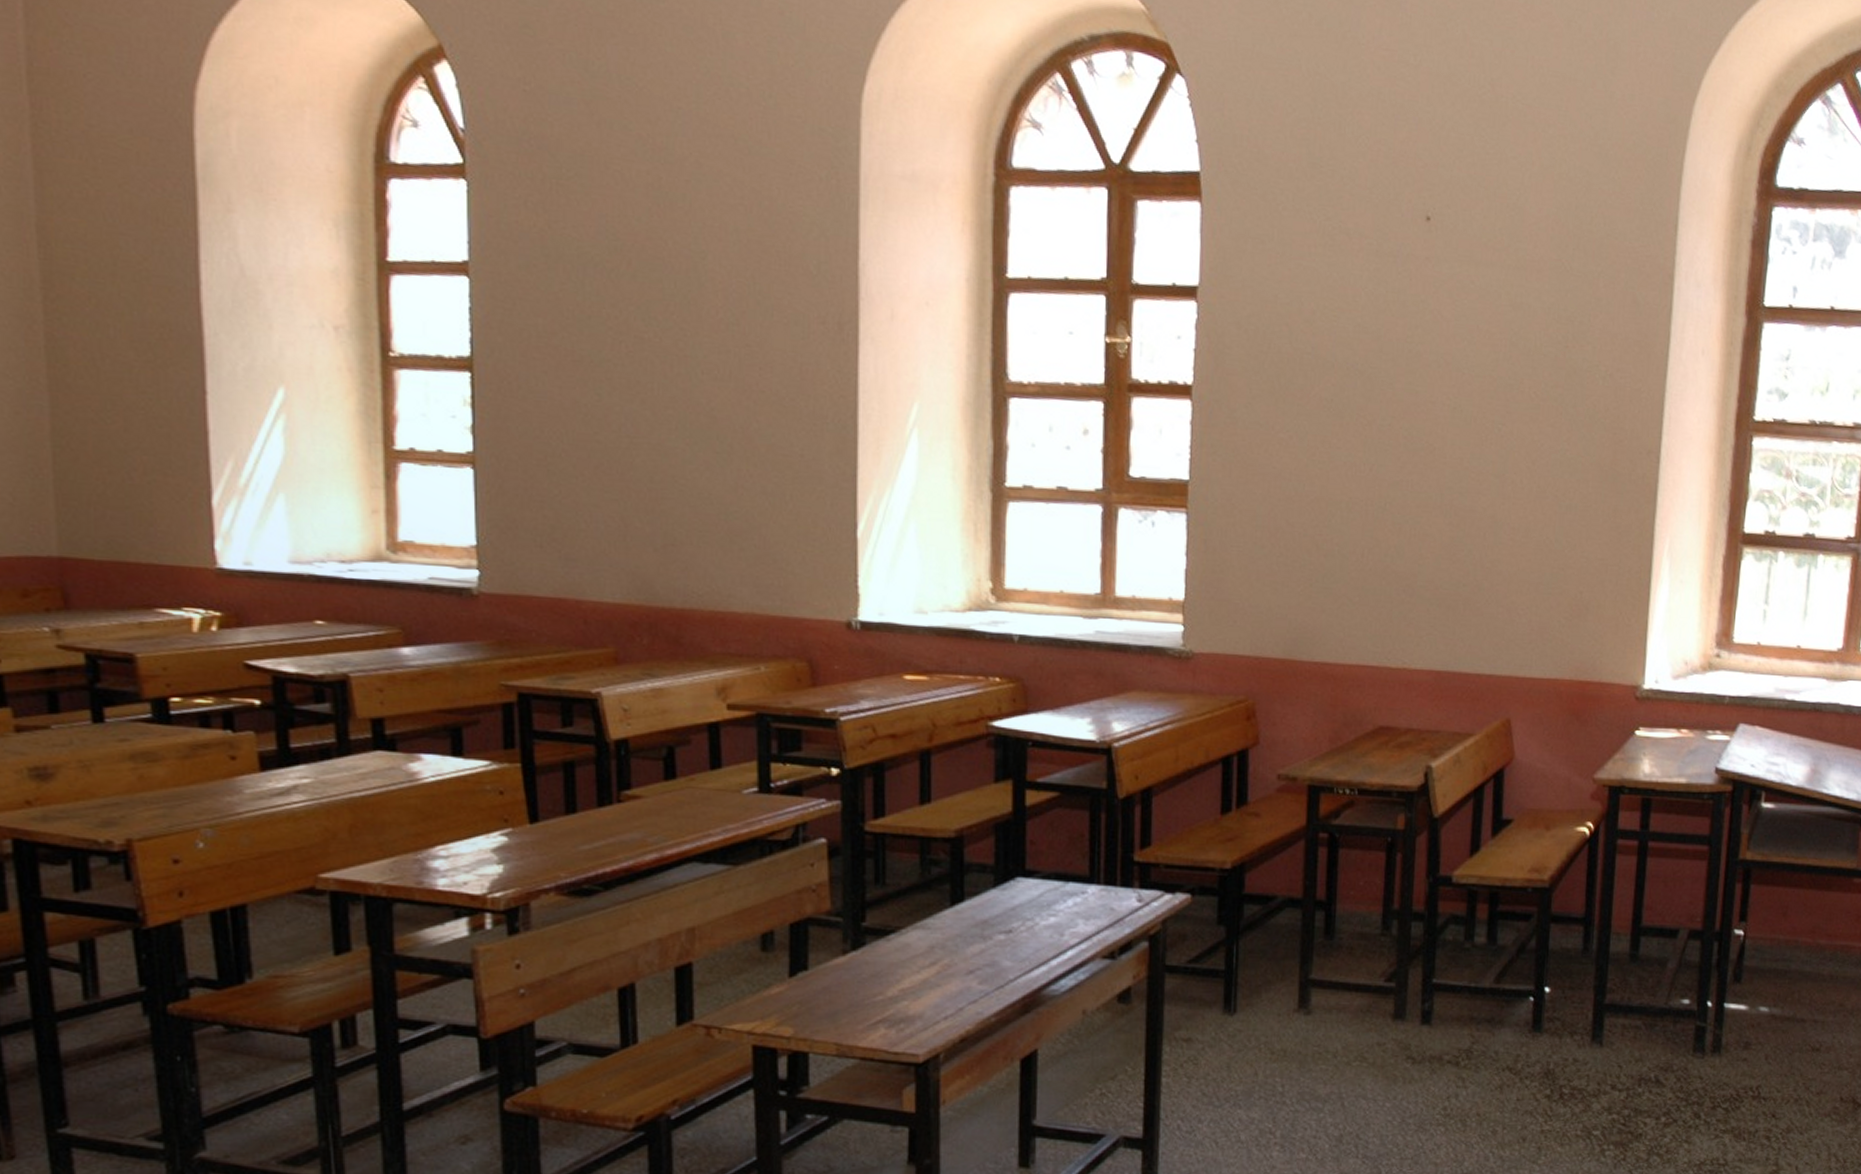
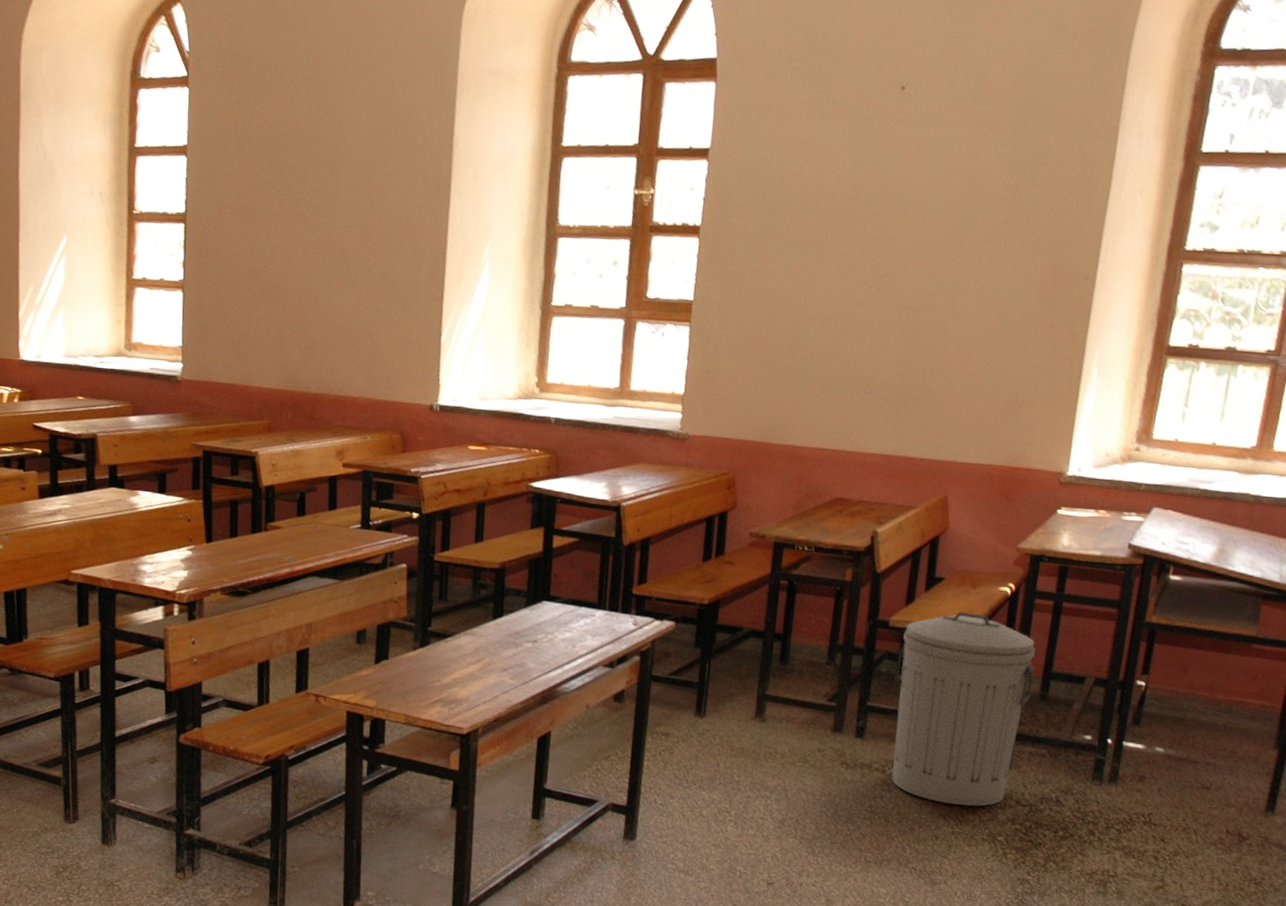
trash can: none [1463,860,1622,1098] -> present [891,612,1035,806]

